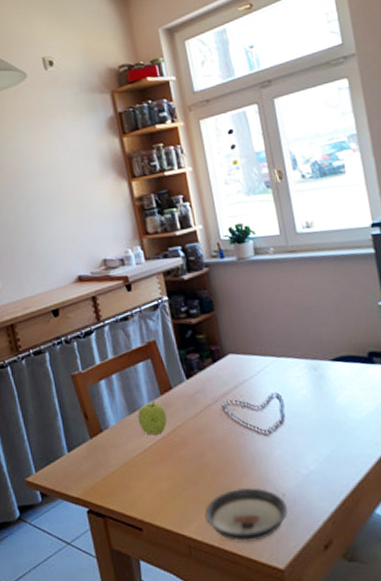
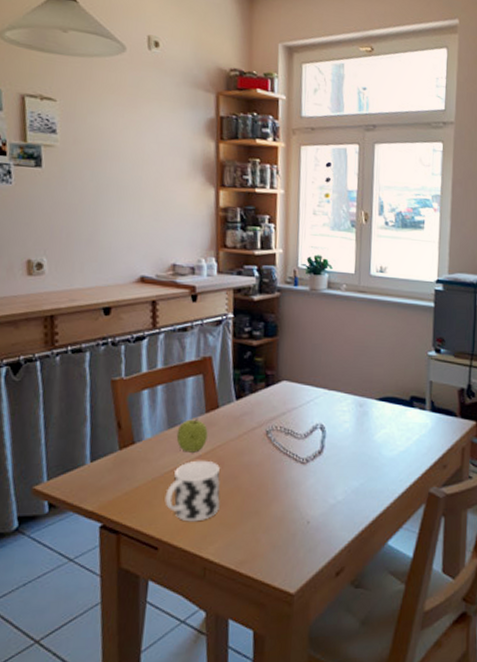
cup: none [139,440,192,502] -> present [165,460,220,522]
saucer: present [205,487,288,542] -> none [227,512,309,566]

